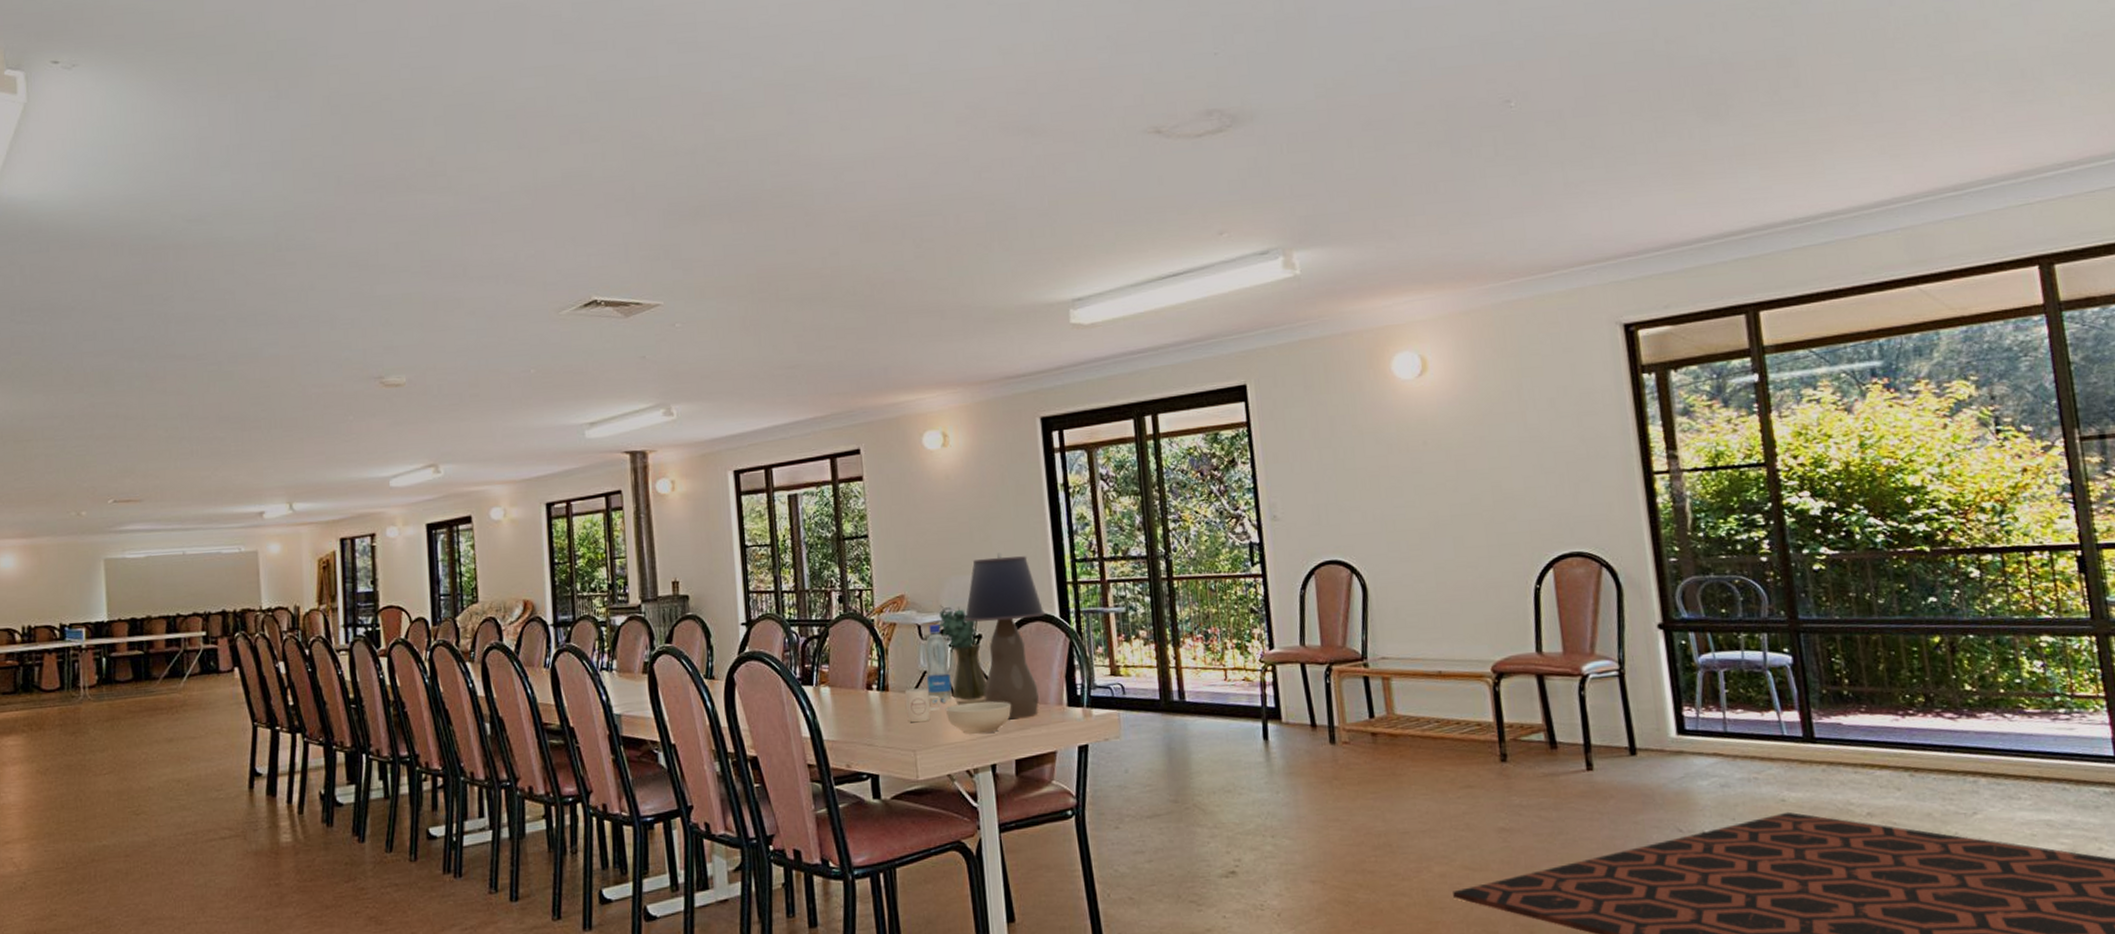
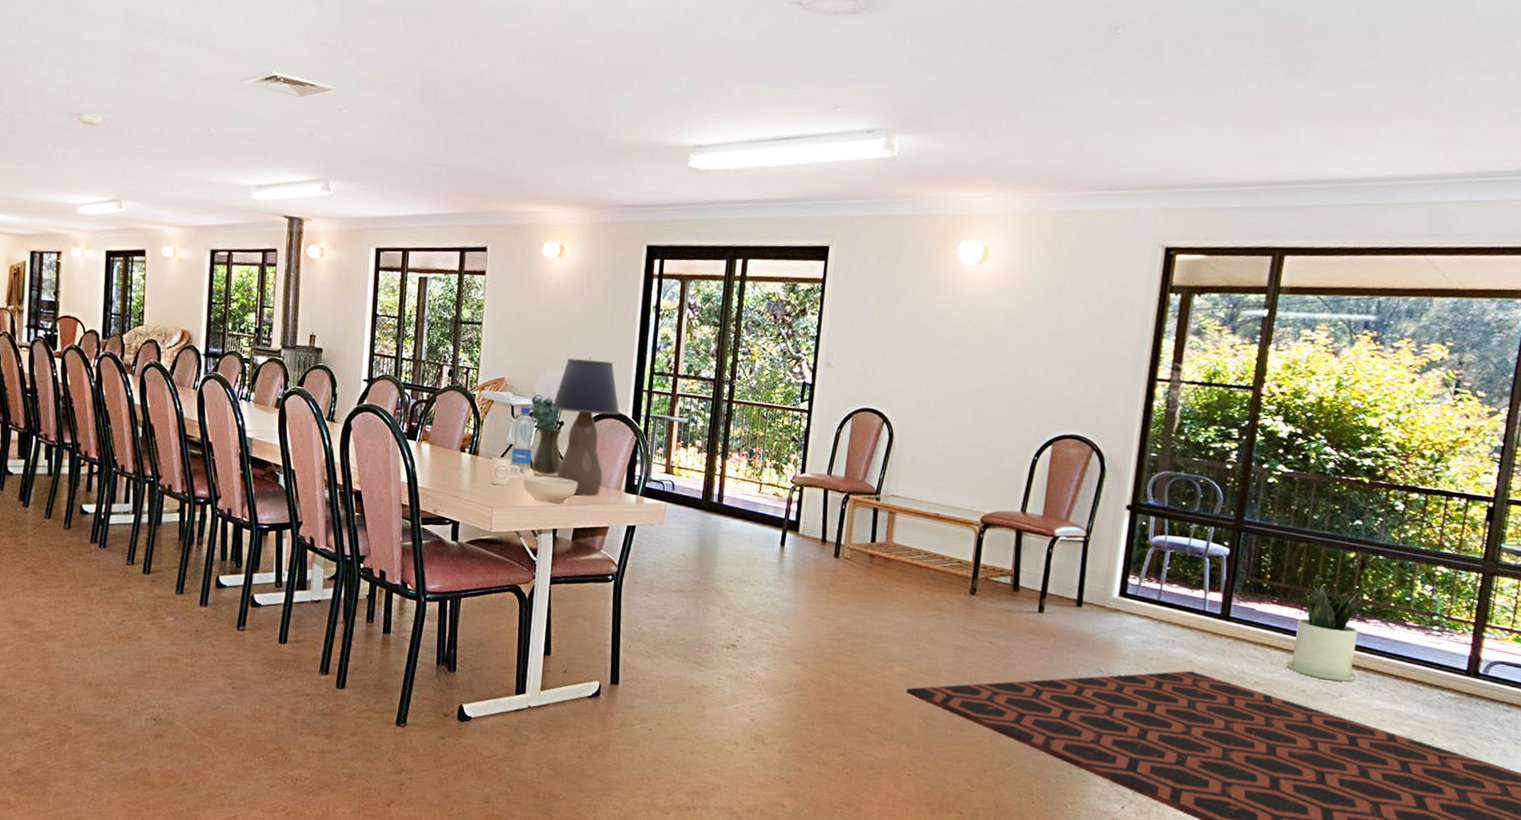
planter: none [1895,681,1989,797] -> present [1285,585,1363,682]

